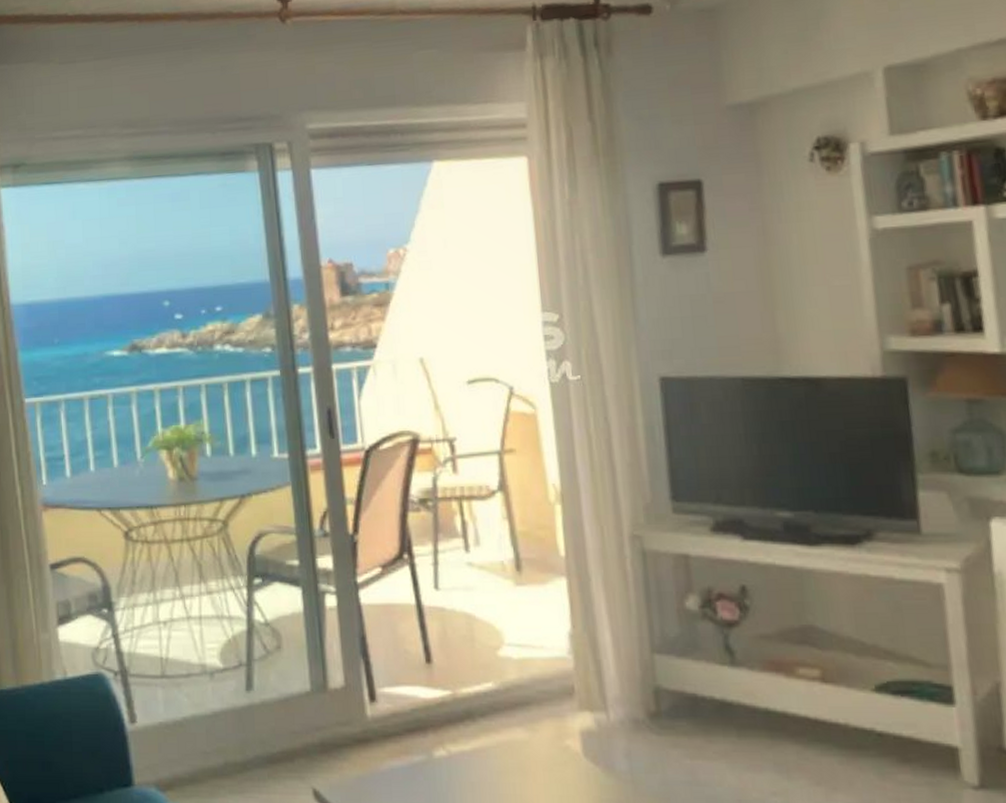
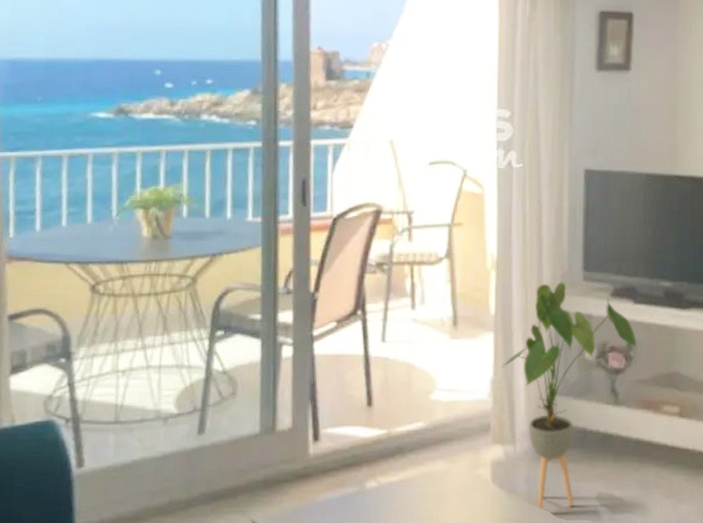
house plant: none [578,515,755,793] -> present [500,282,637,511]

